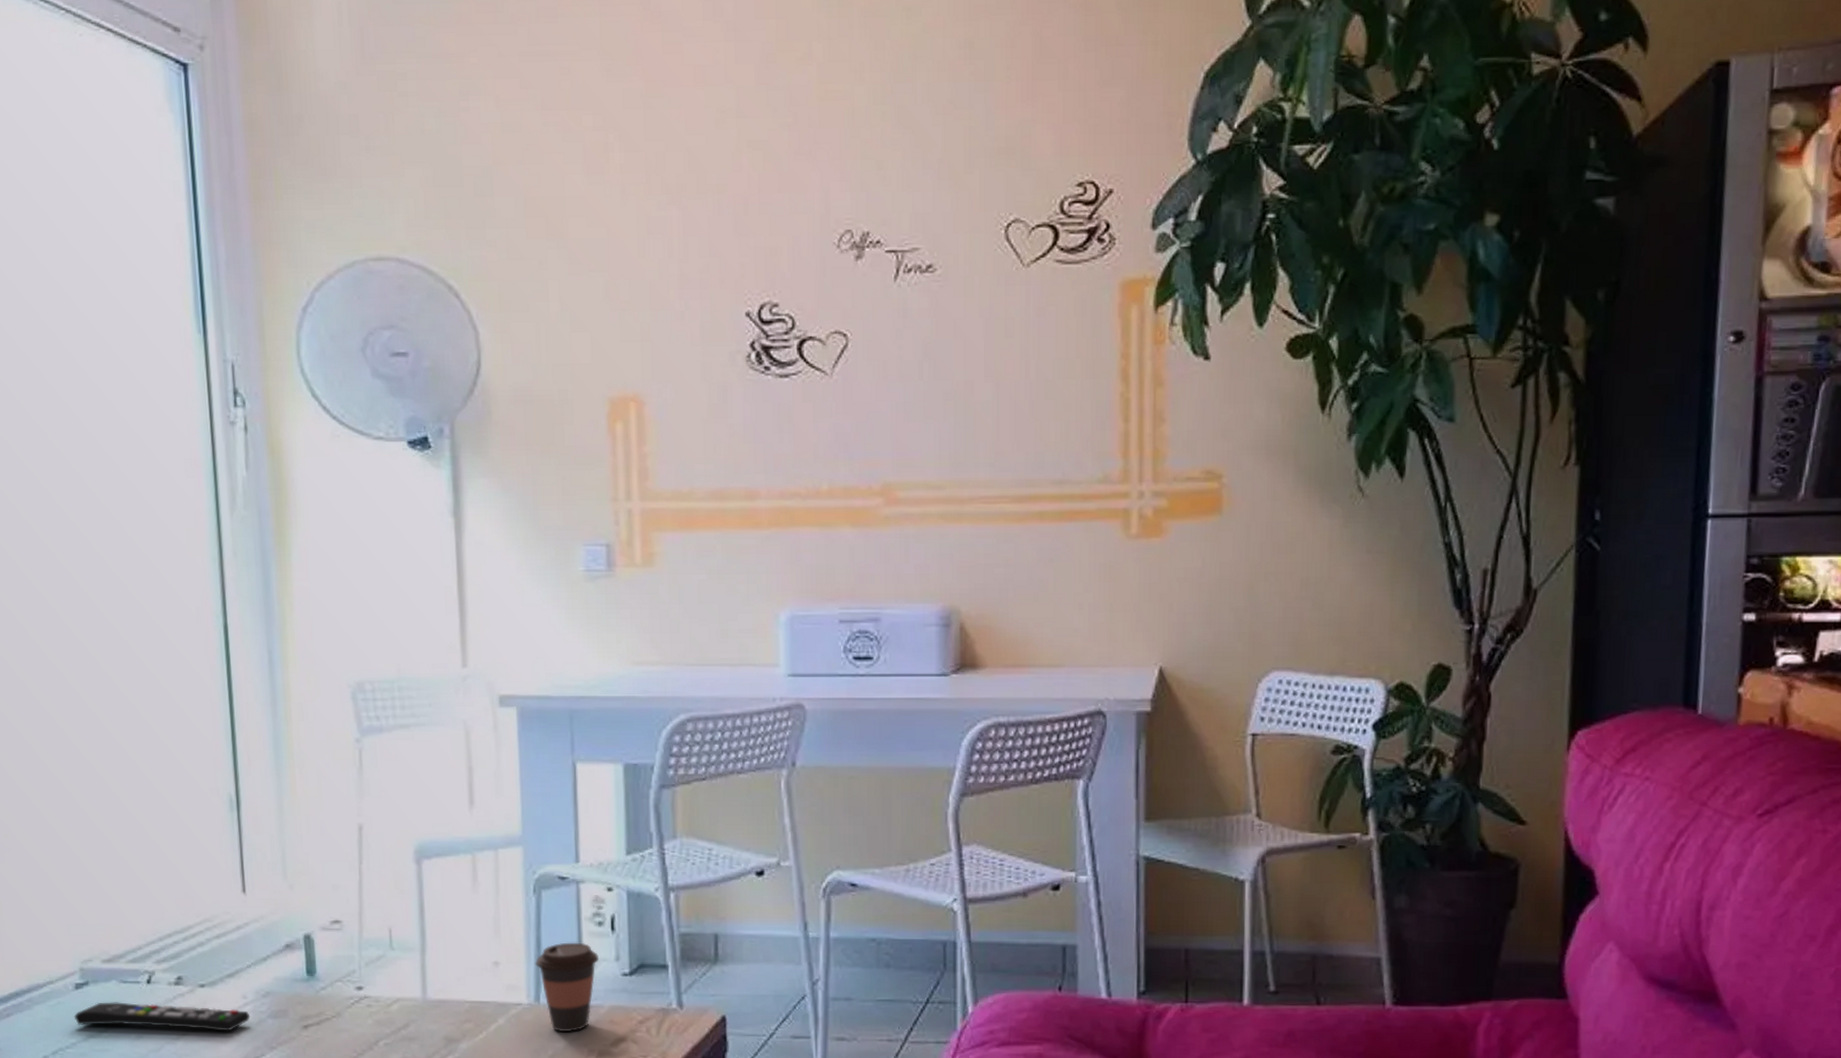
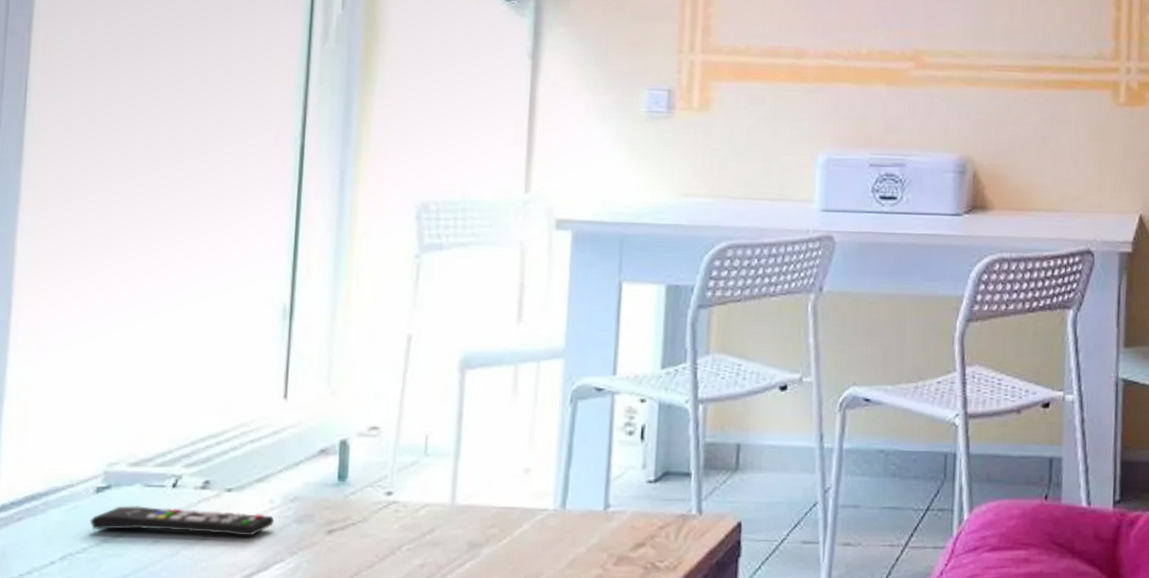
coffee cup: present [534,942,599,1033] -> none [564,450,626,538]

